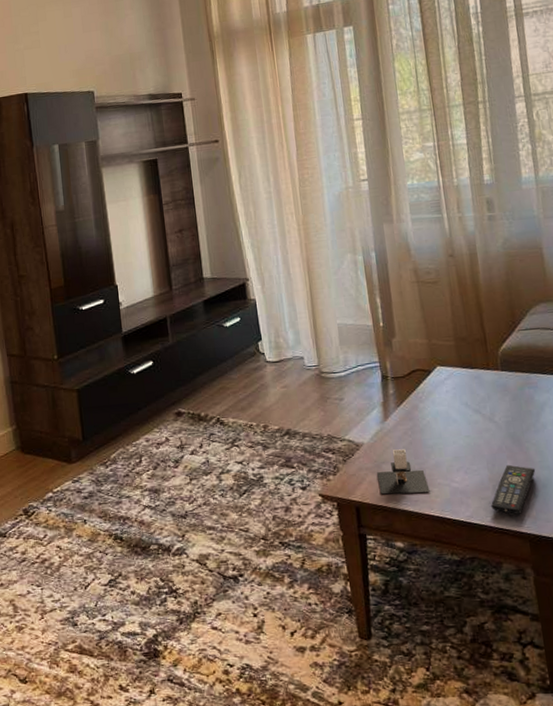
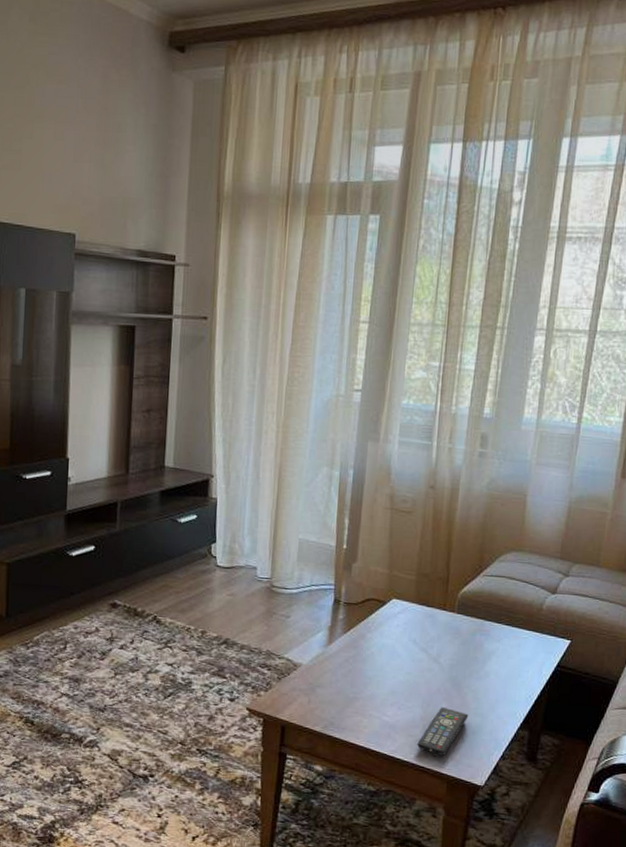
candle: present [377,449,430,494] -> none [309,675,360,723]

